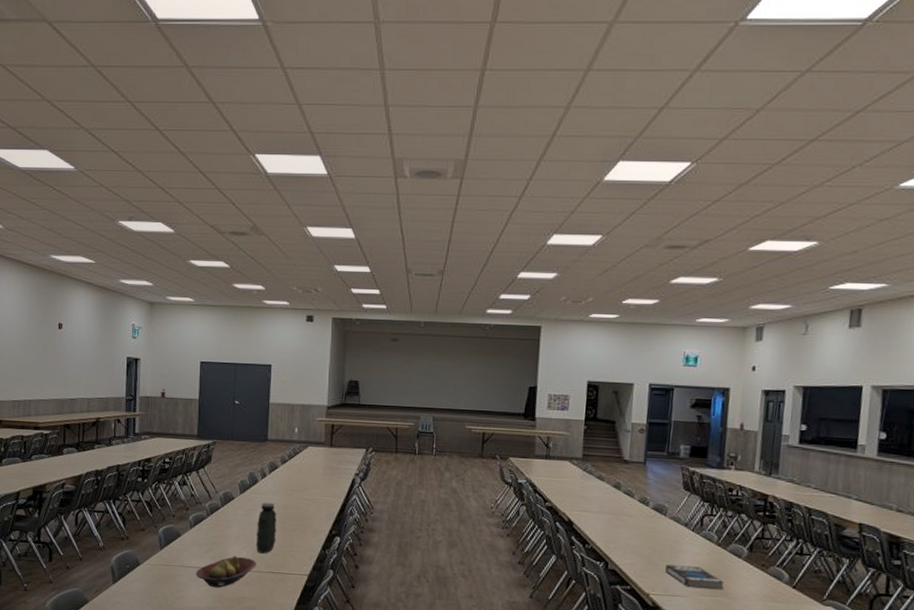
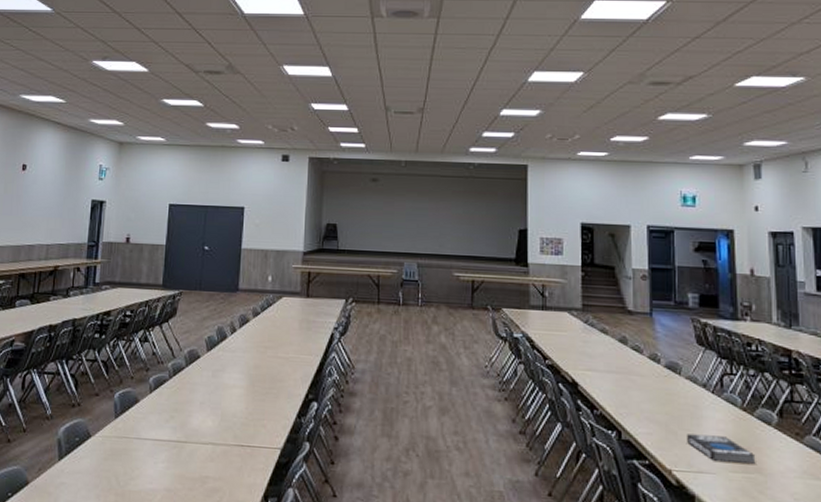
fruit bowl: present [195,556,256,588] -> none [153,425,223,465]
water jug: present [255,502,277,554] -> none [222,361,247,423]

